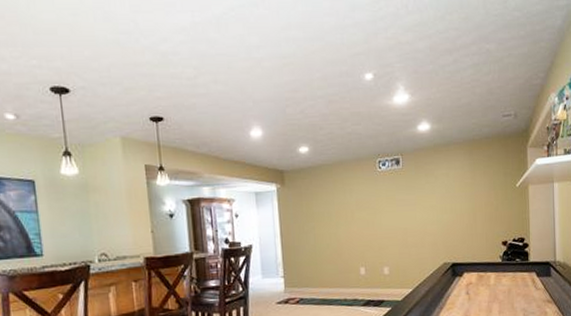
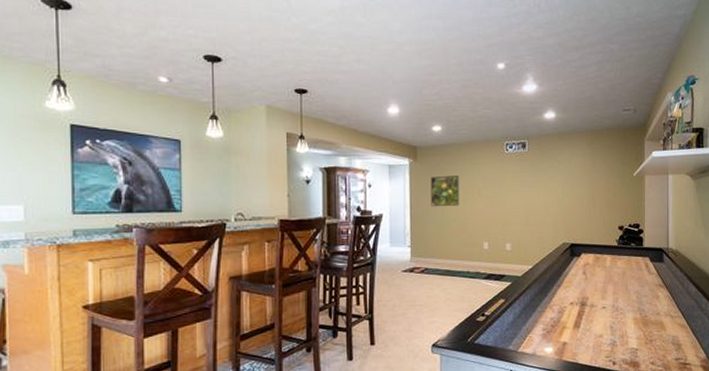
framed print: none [300,199,332,234] -> present [430,175,459,207]

